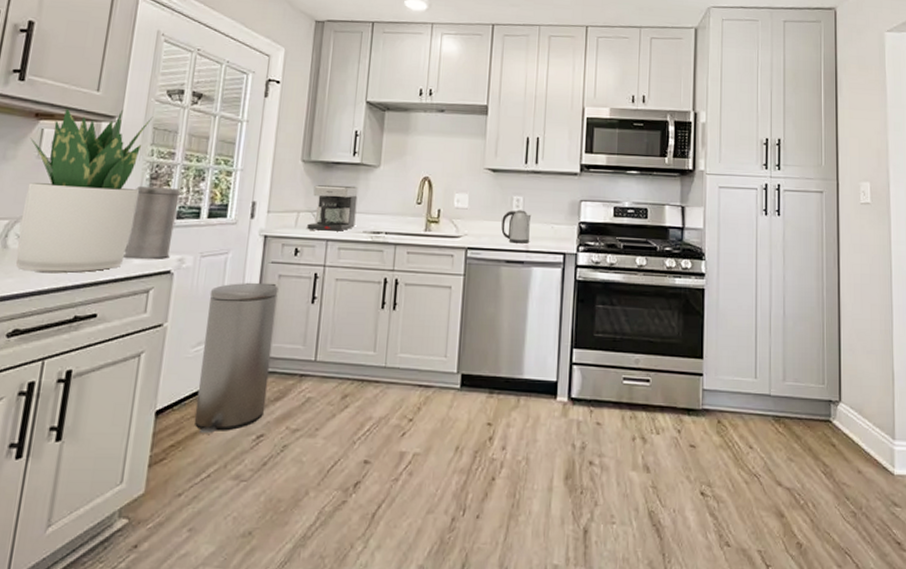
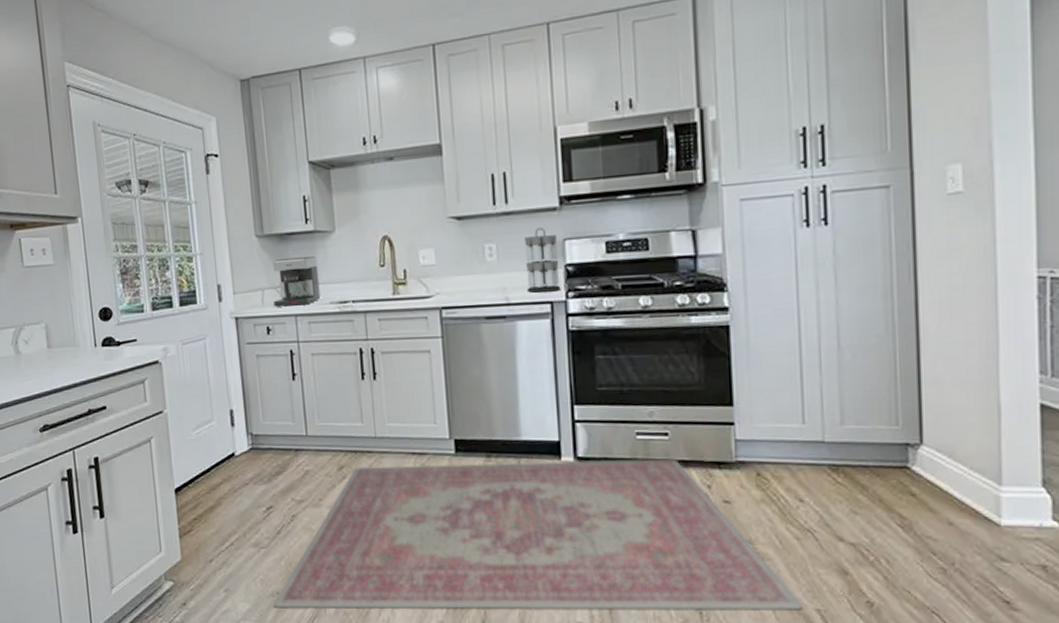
planter: present [16,109,153,273] -> none [12,209,117,373]
canister: present [123,185,180,260] -> none [111,281,155,353]
pedal bin: present [194,282,278,434] -> none [197,363,269,508]
rug: none [242,397,748,552] -> present [273,458,803,610]
kettle: present [501,210,532,244] -> none [475,258,510,297]
spice rack: none [544,188,576,244] -> present [524,227,561,293]

